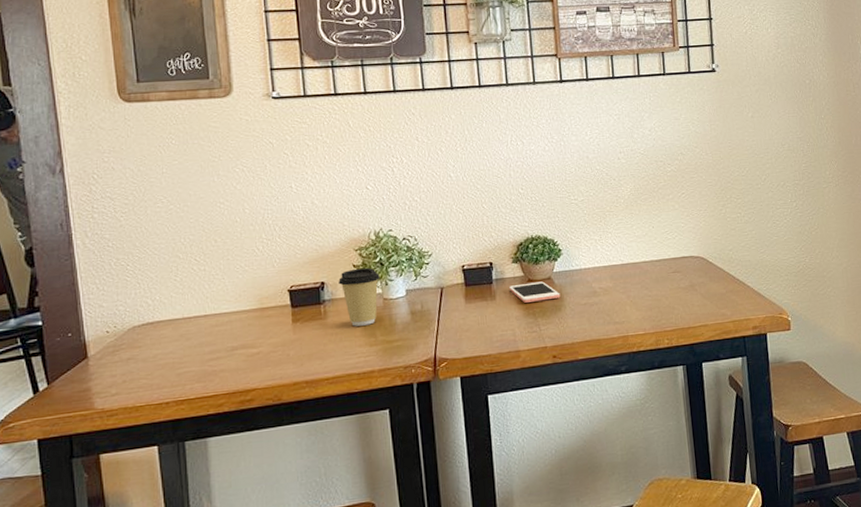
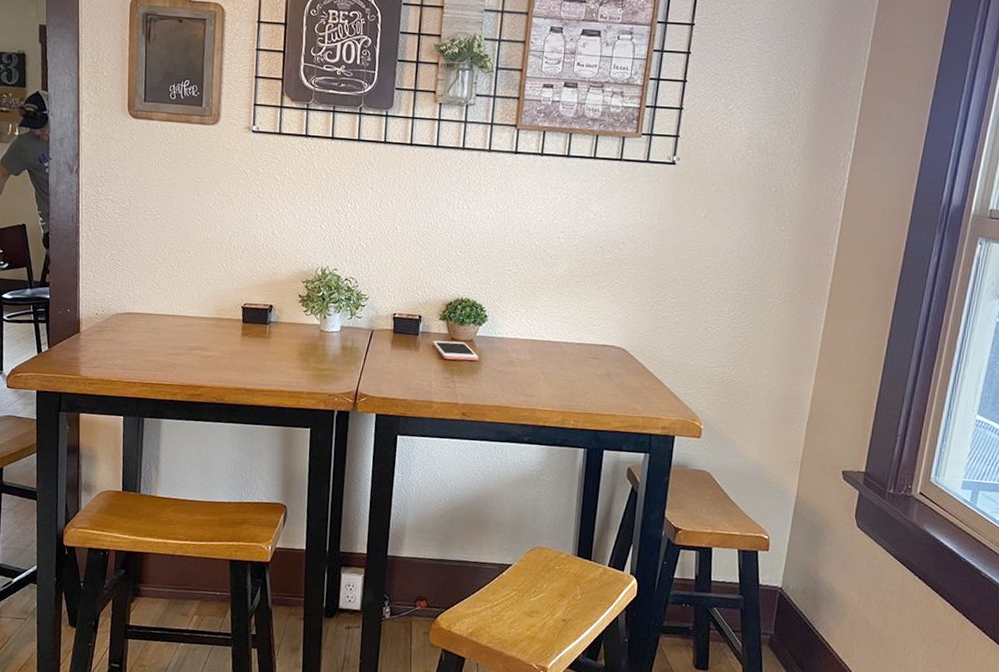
coffee cup: present [338,267,381,326] -> none [284,298,321,351]

